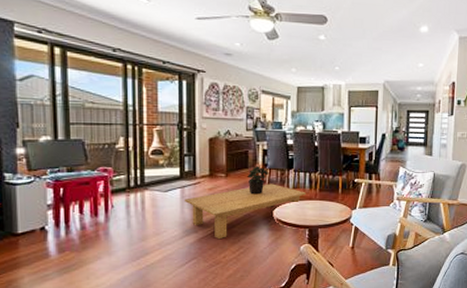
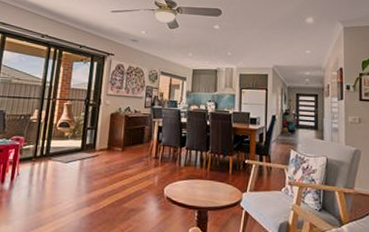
coffee table: present [184,184,307,240] -> none [81,160,198,215]
potted plant: present [247,165,269,195] -> none [142,141,163,171]

